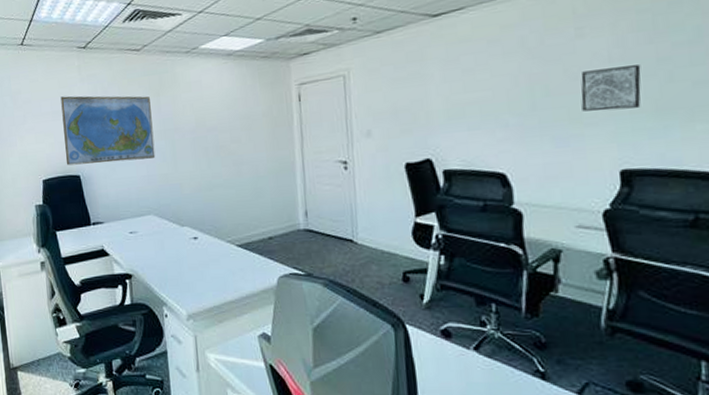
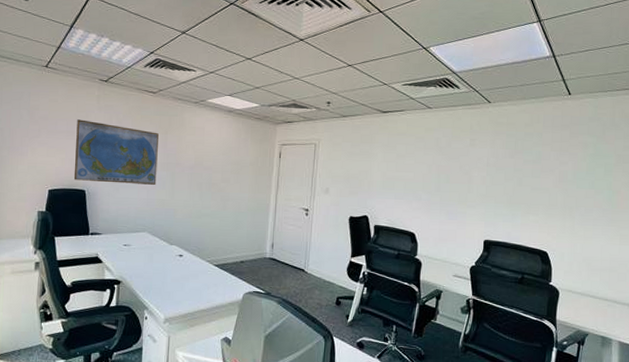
wall art: present [581,65,641,112] -> none [467,170,505,199]

